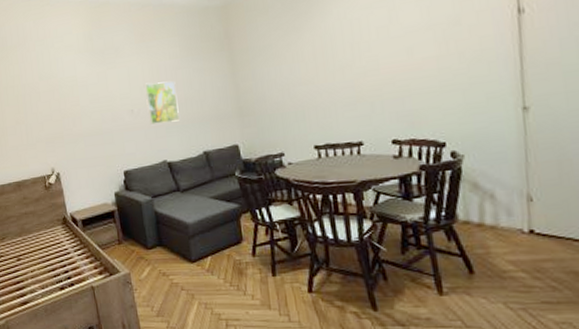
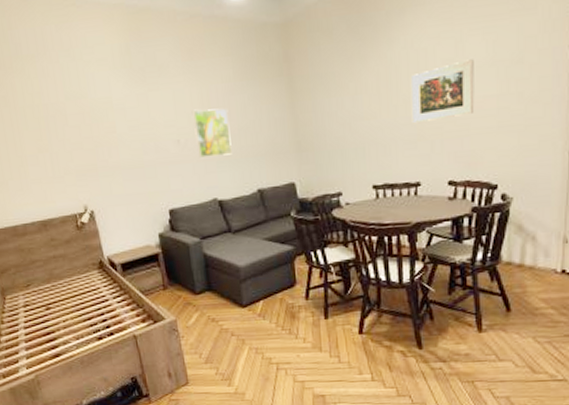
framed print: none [347,24,413,87] -> present [411,59,475,124]

